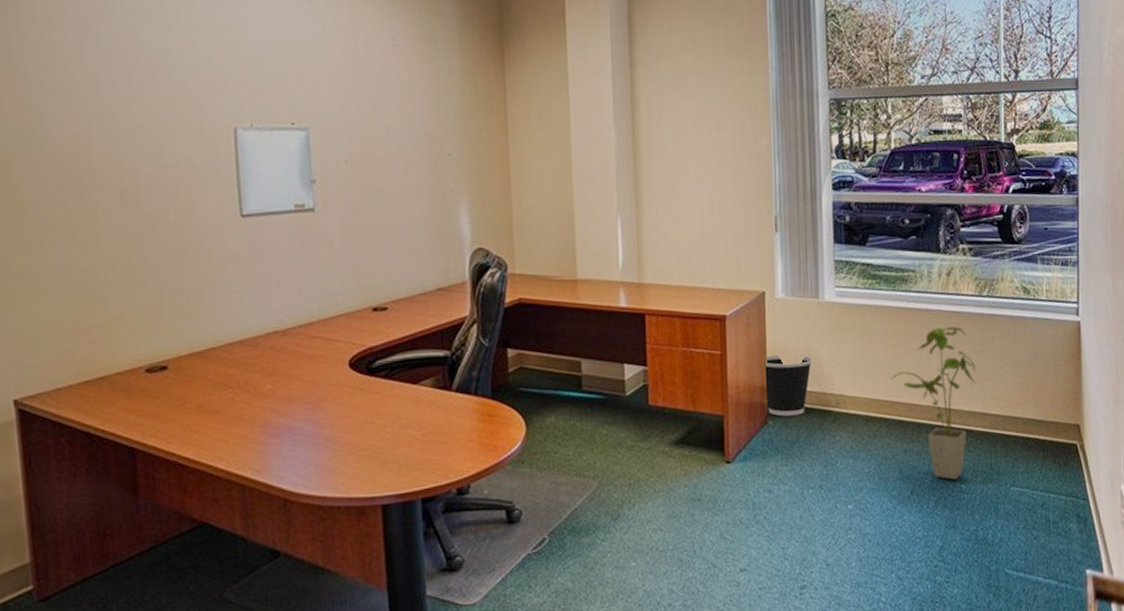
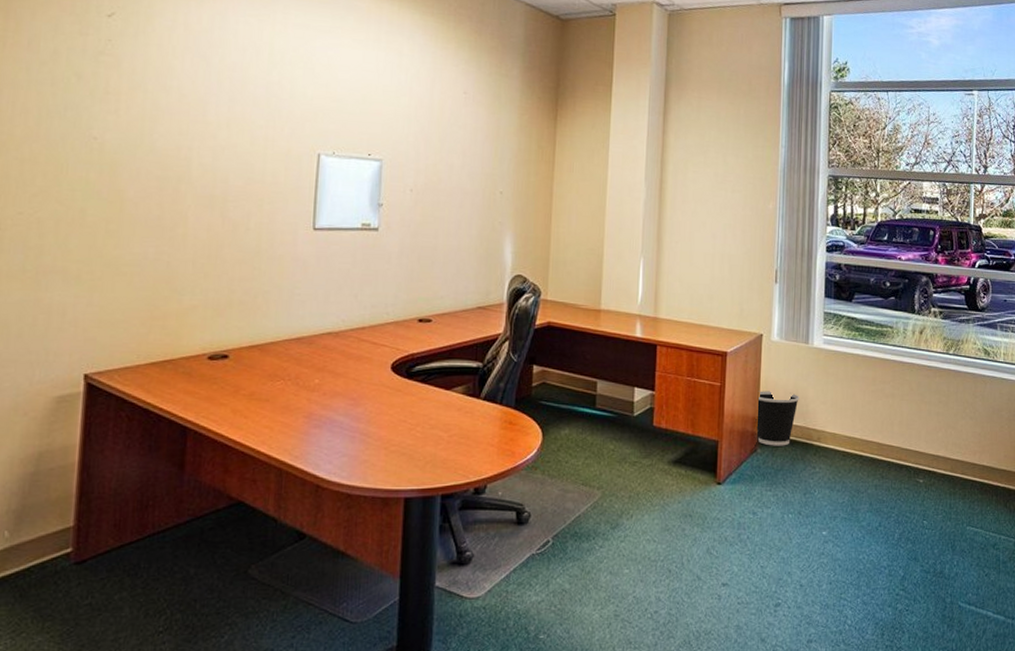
house plant: present [890,327,975,480] -> none [866,378,940,516]

